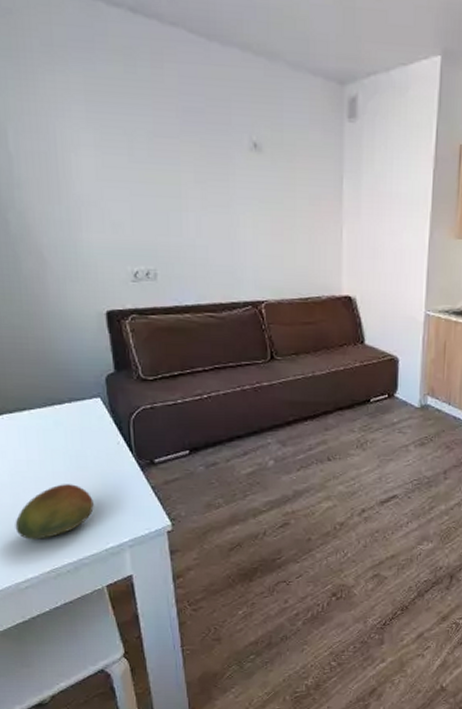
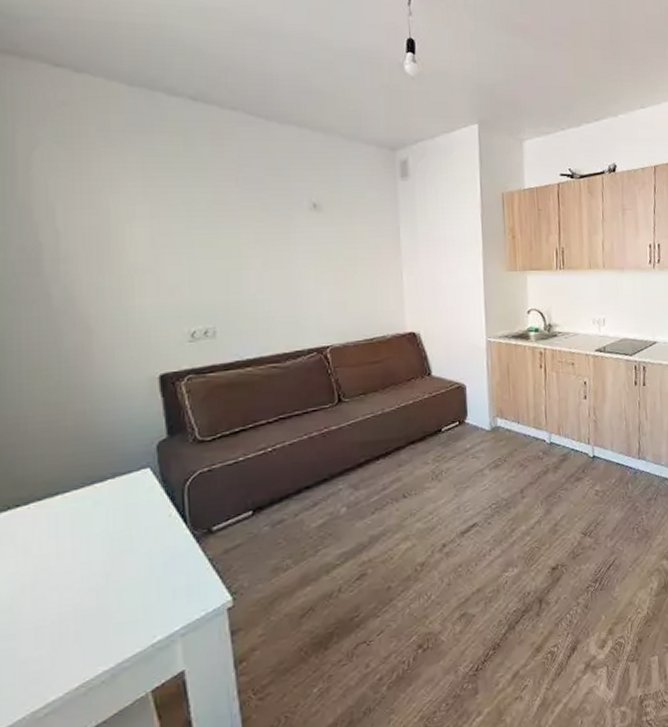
fruit: present [15,484,94,539] -> none [36,572,138,651]

